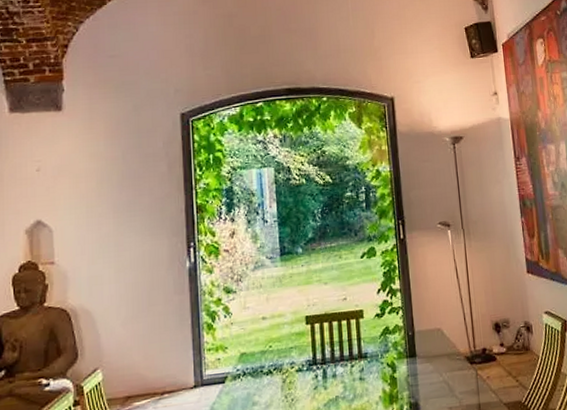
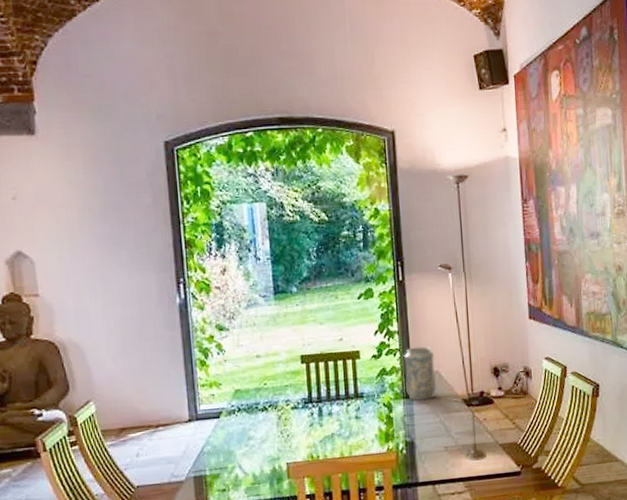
decorative vase: none [407,303,440,360] -> present [404,346,437,401]

